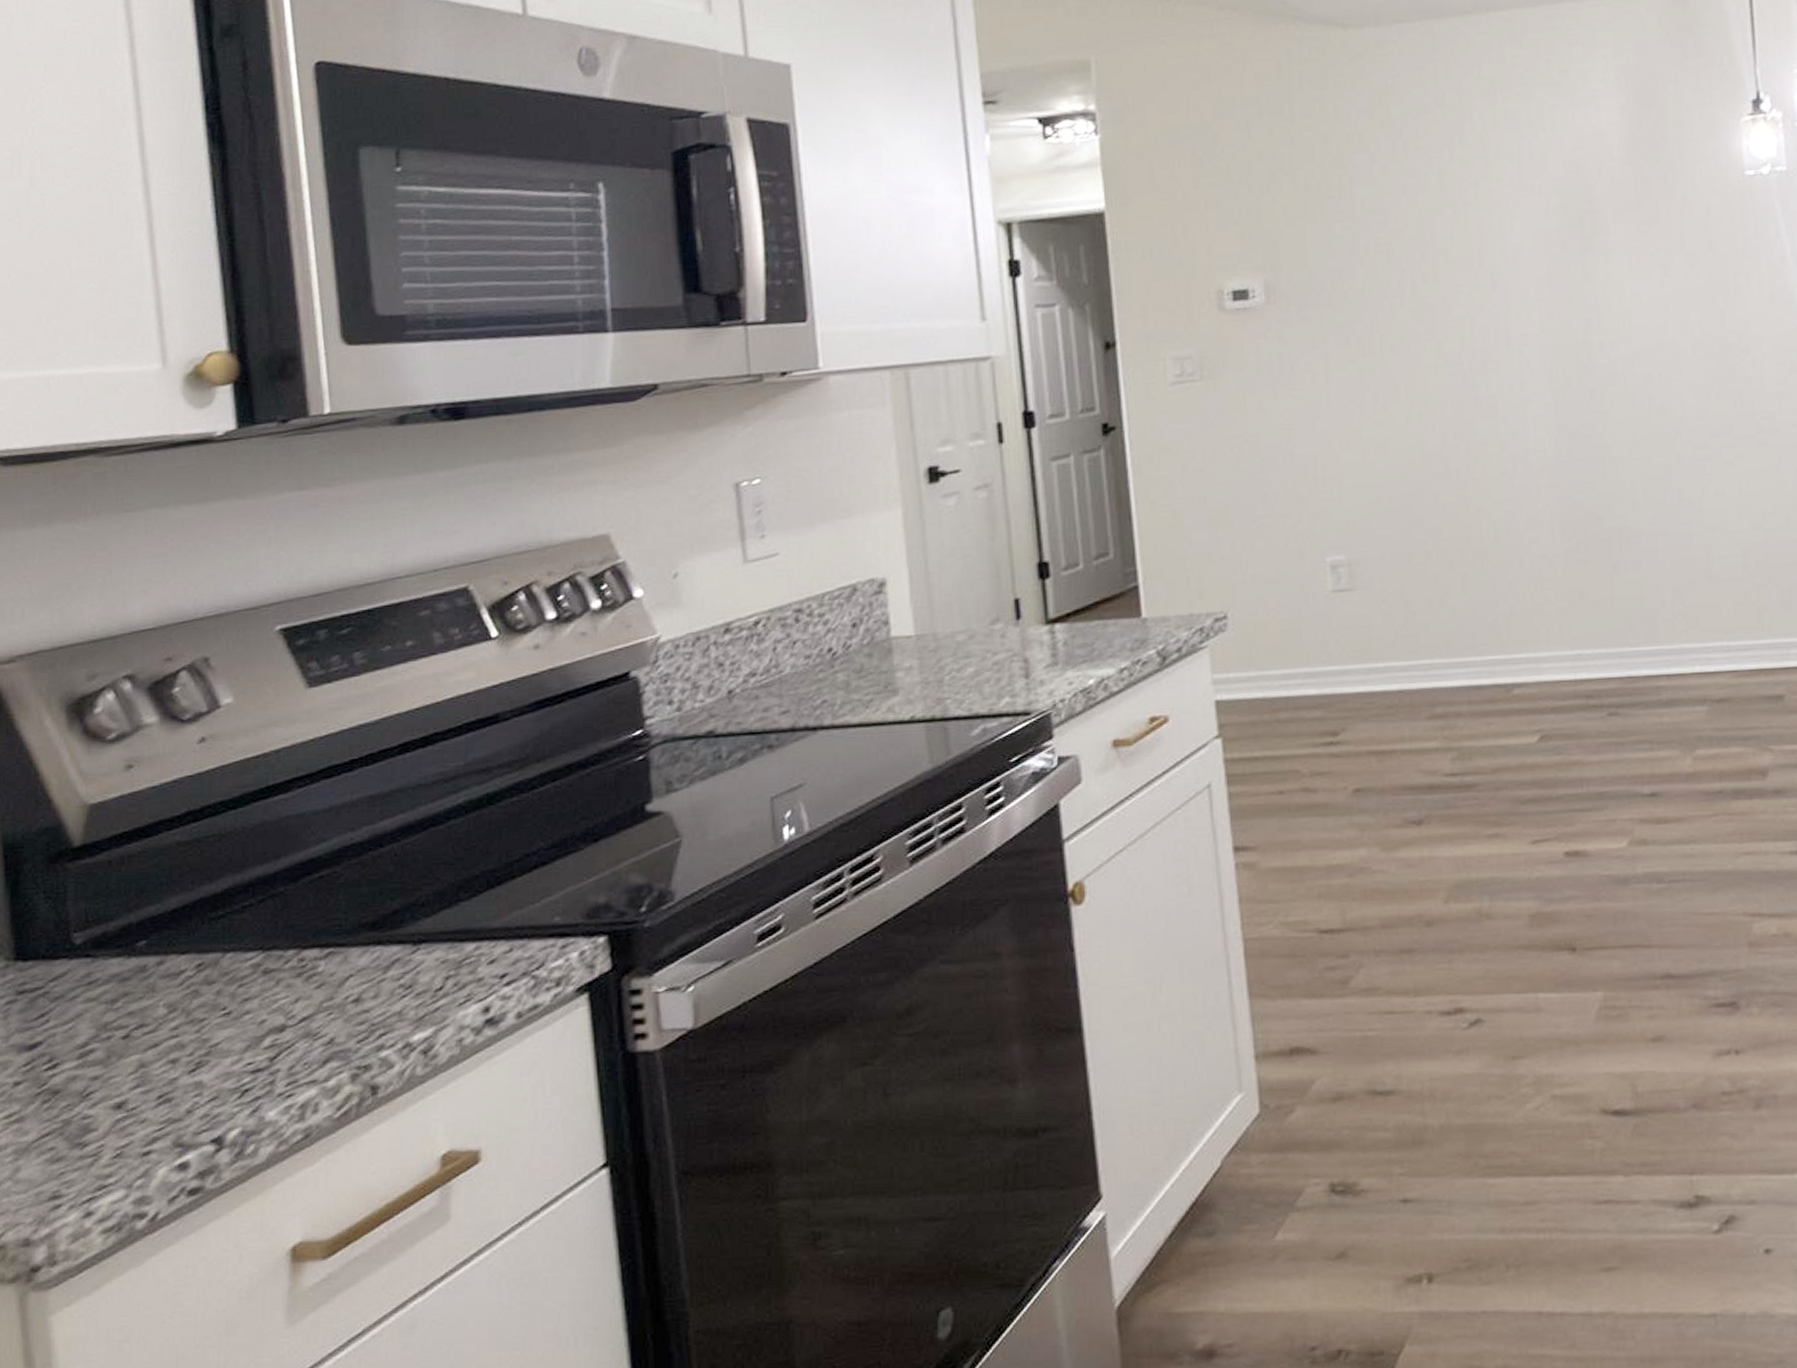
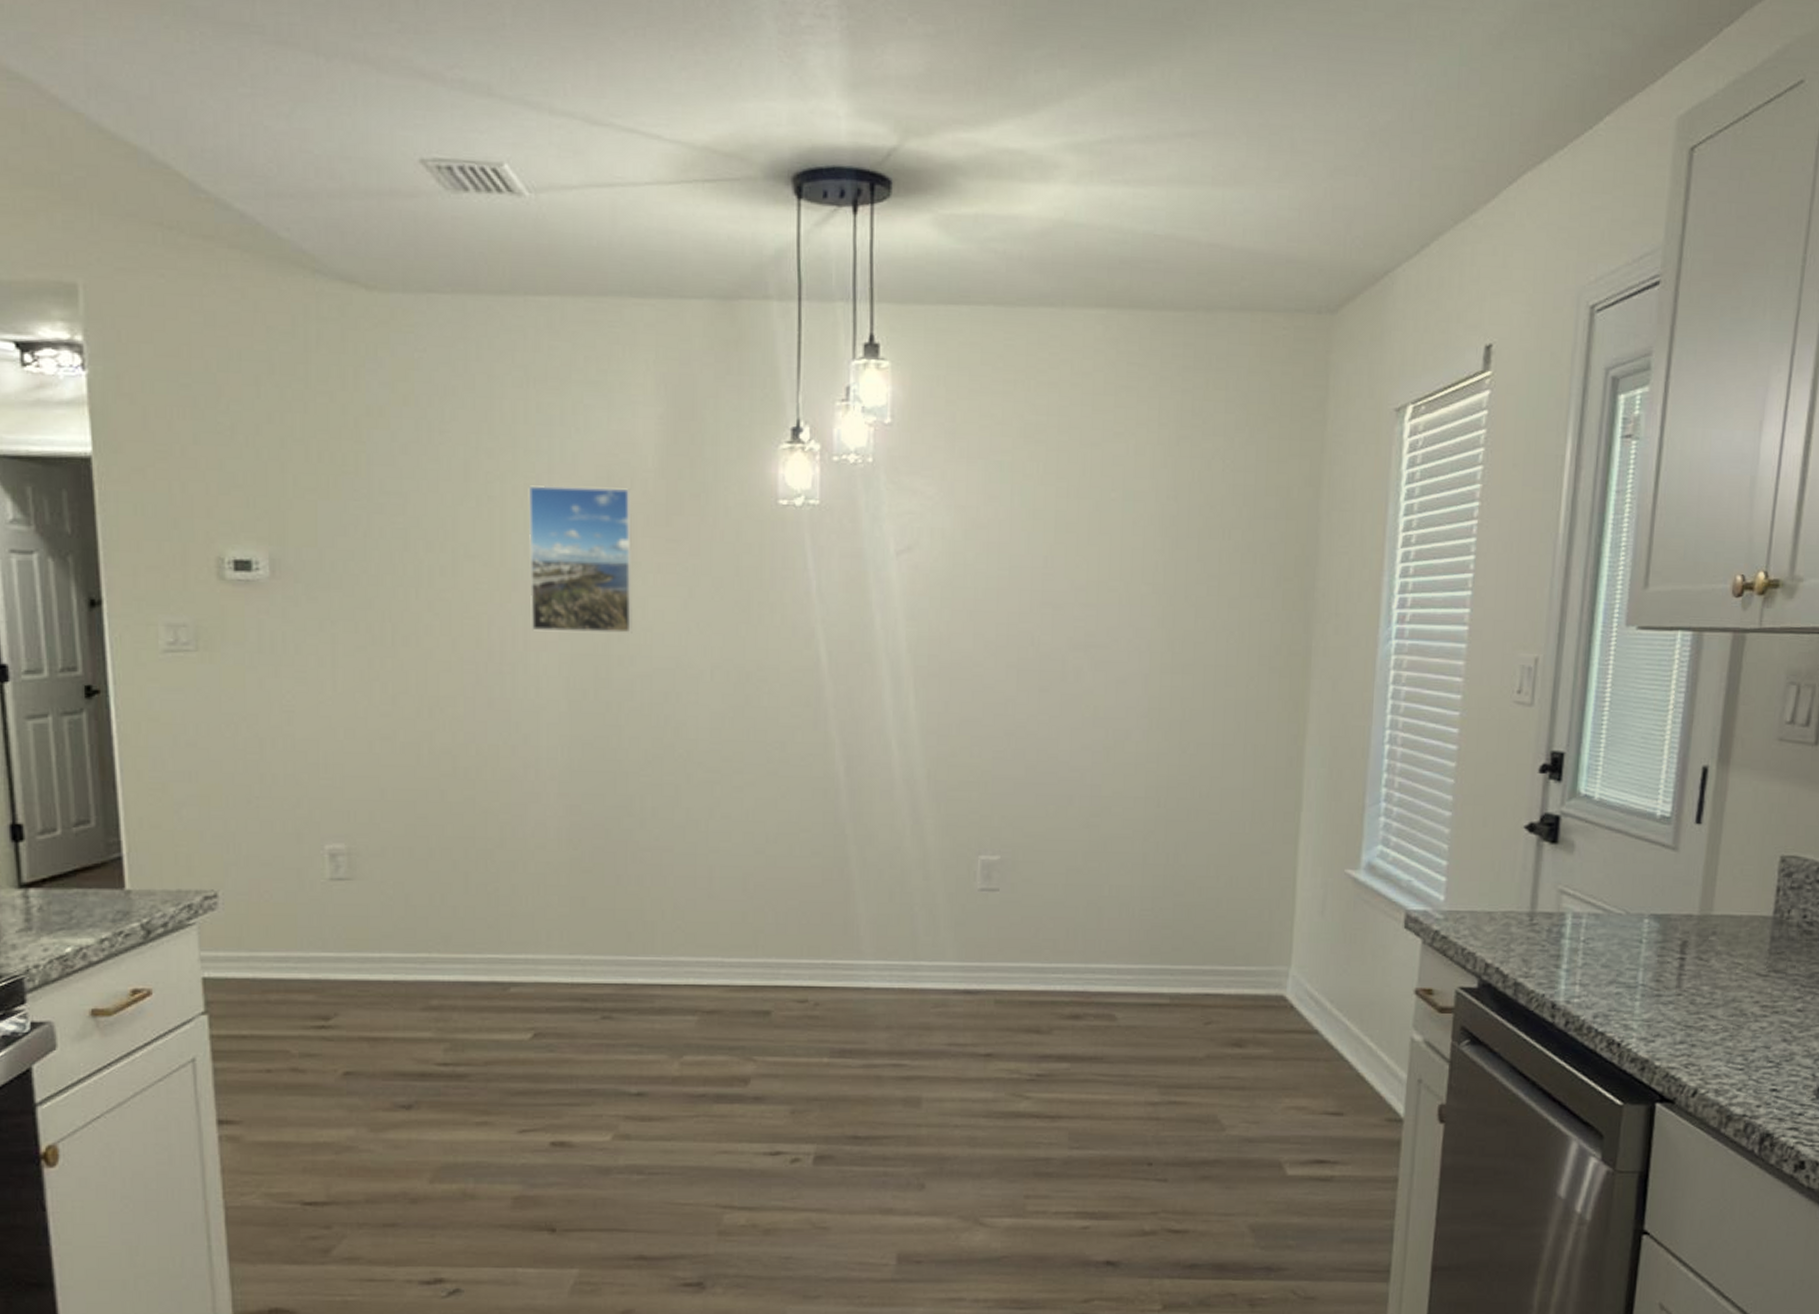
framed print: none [1501,178,1611,327] -> present [528,484,633,633]

